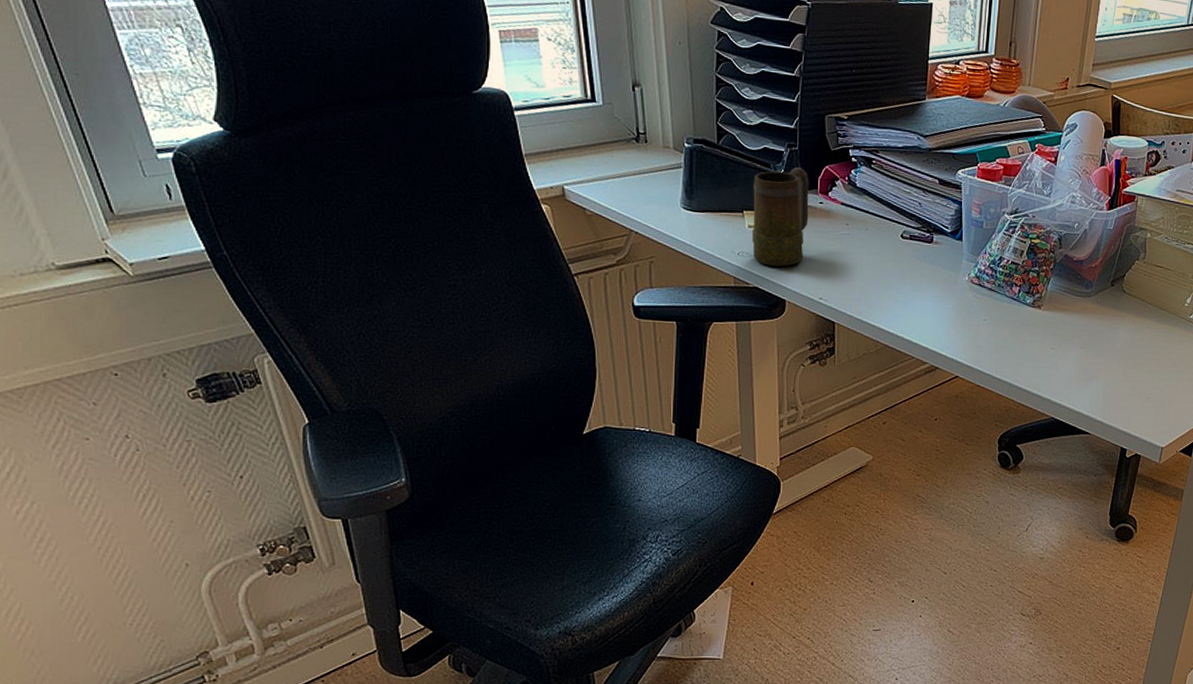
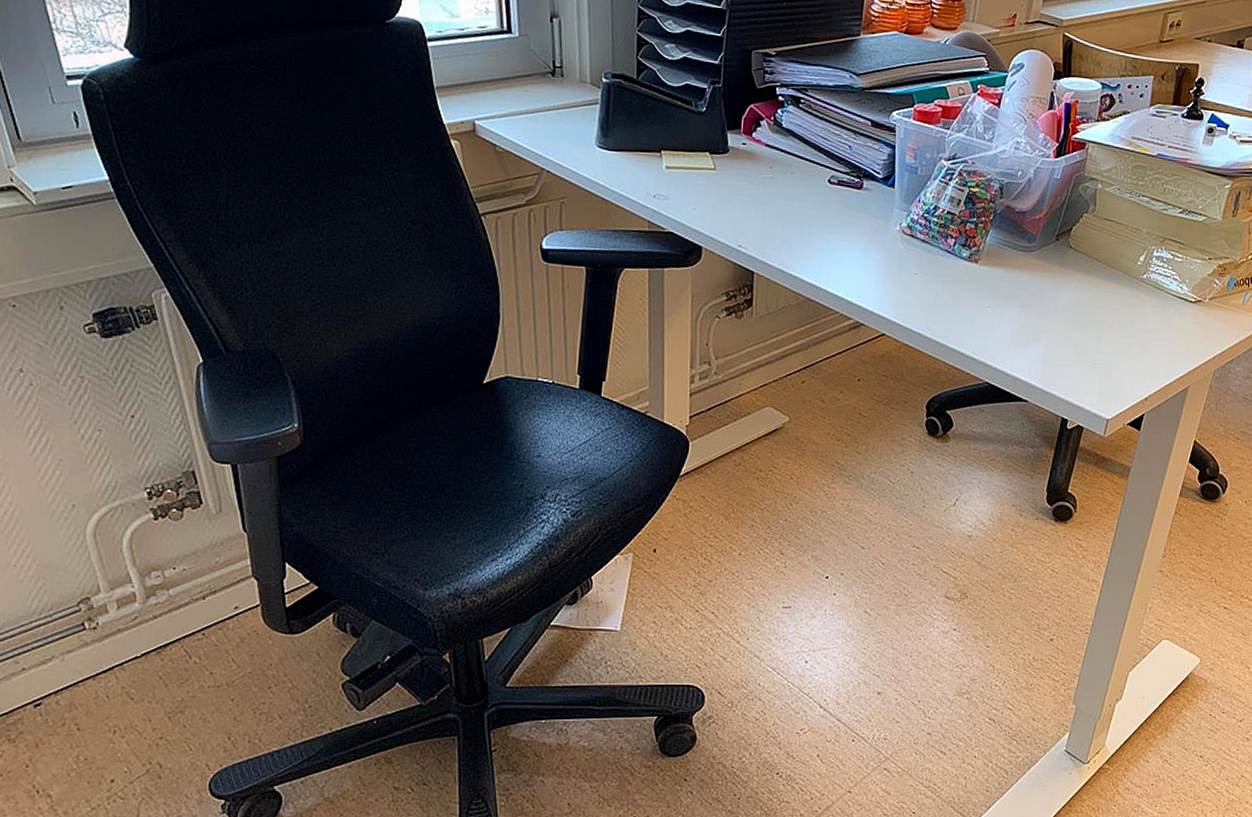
mug: present [752,167,809,267] -> none [669,105,732,211]

